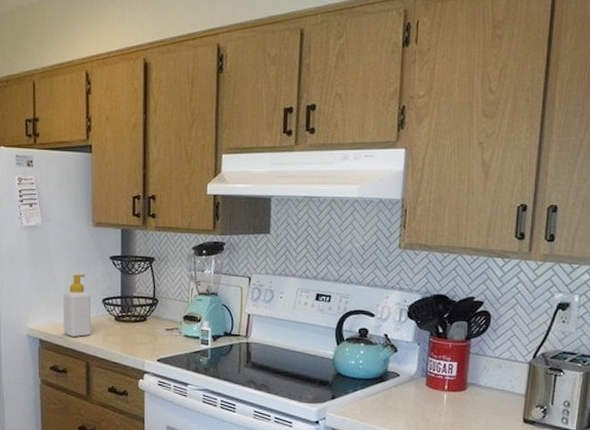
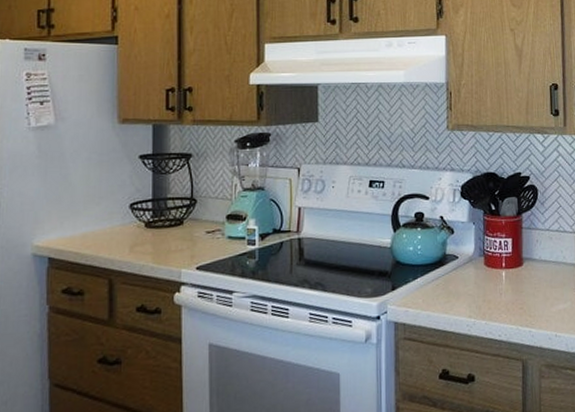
soap bottle: present [63,273,92,337] -> none [79,176,116,251]

